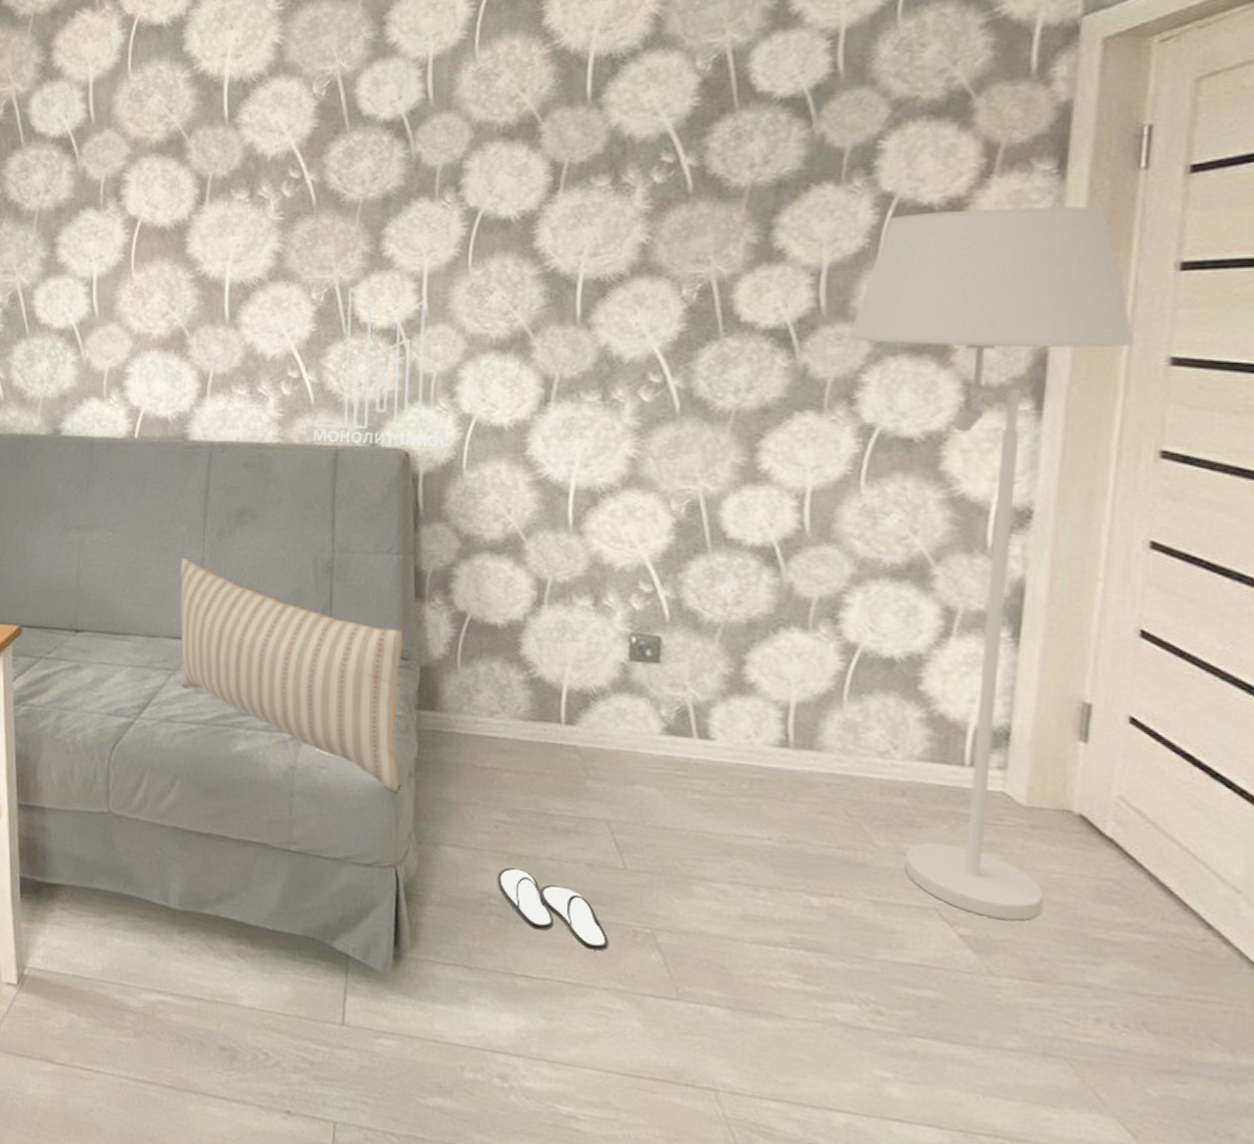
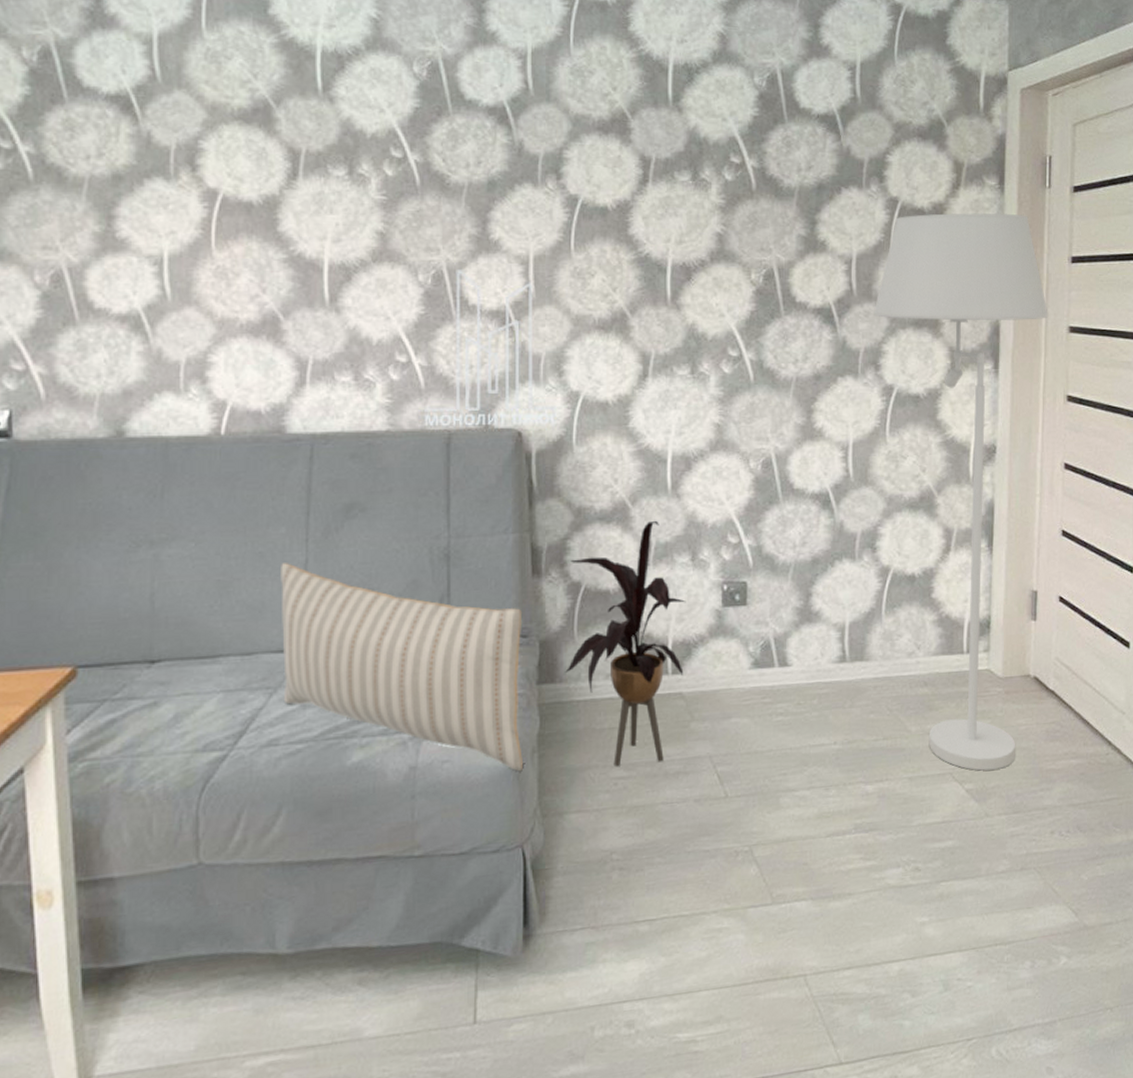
house plant: none [446,557,585,815] -> present [565,520,686,766]
slippers: present [497,867,609,951] -> none [618,819,716,879]

